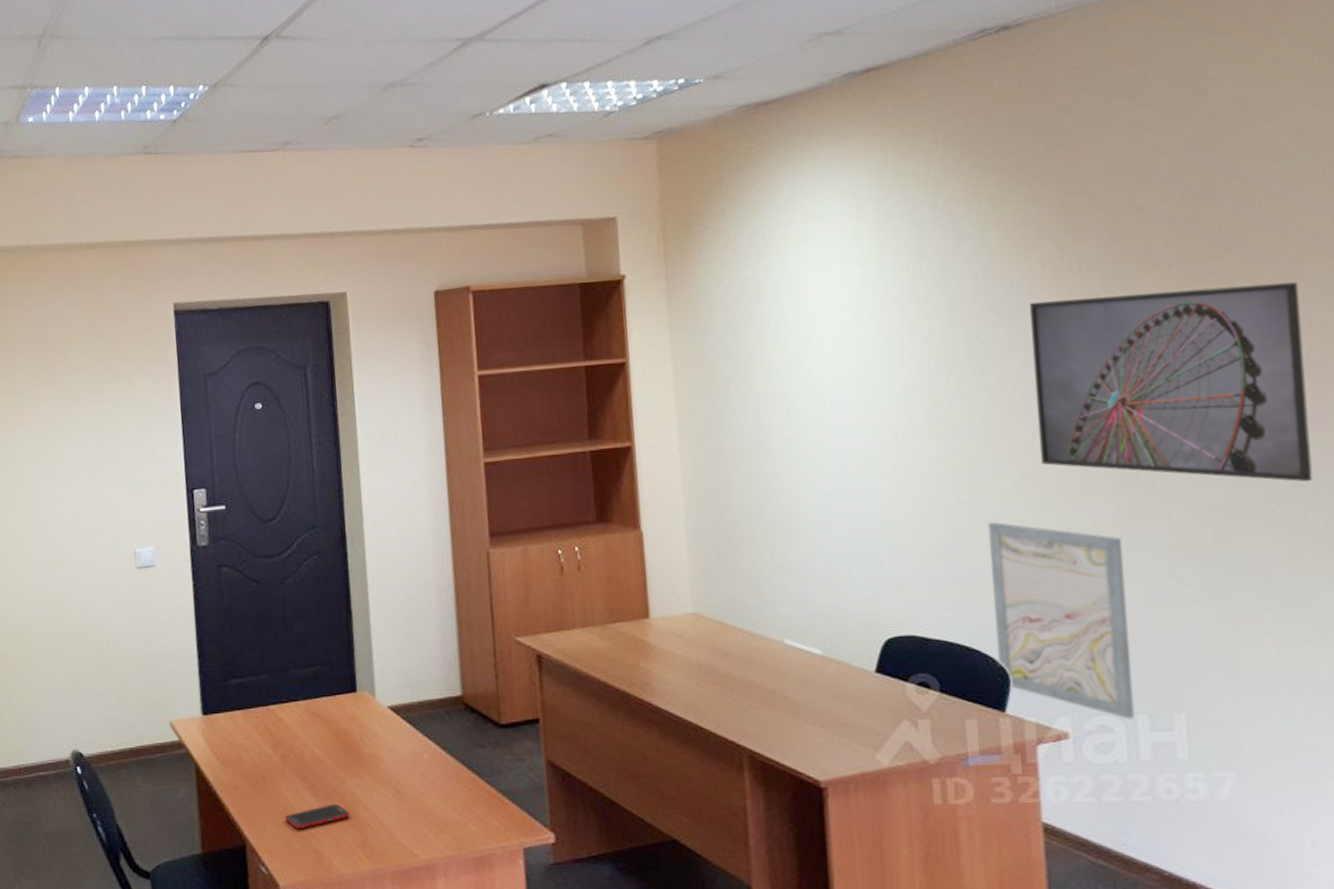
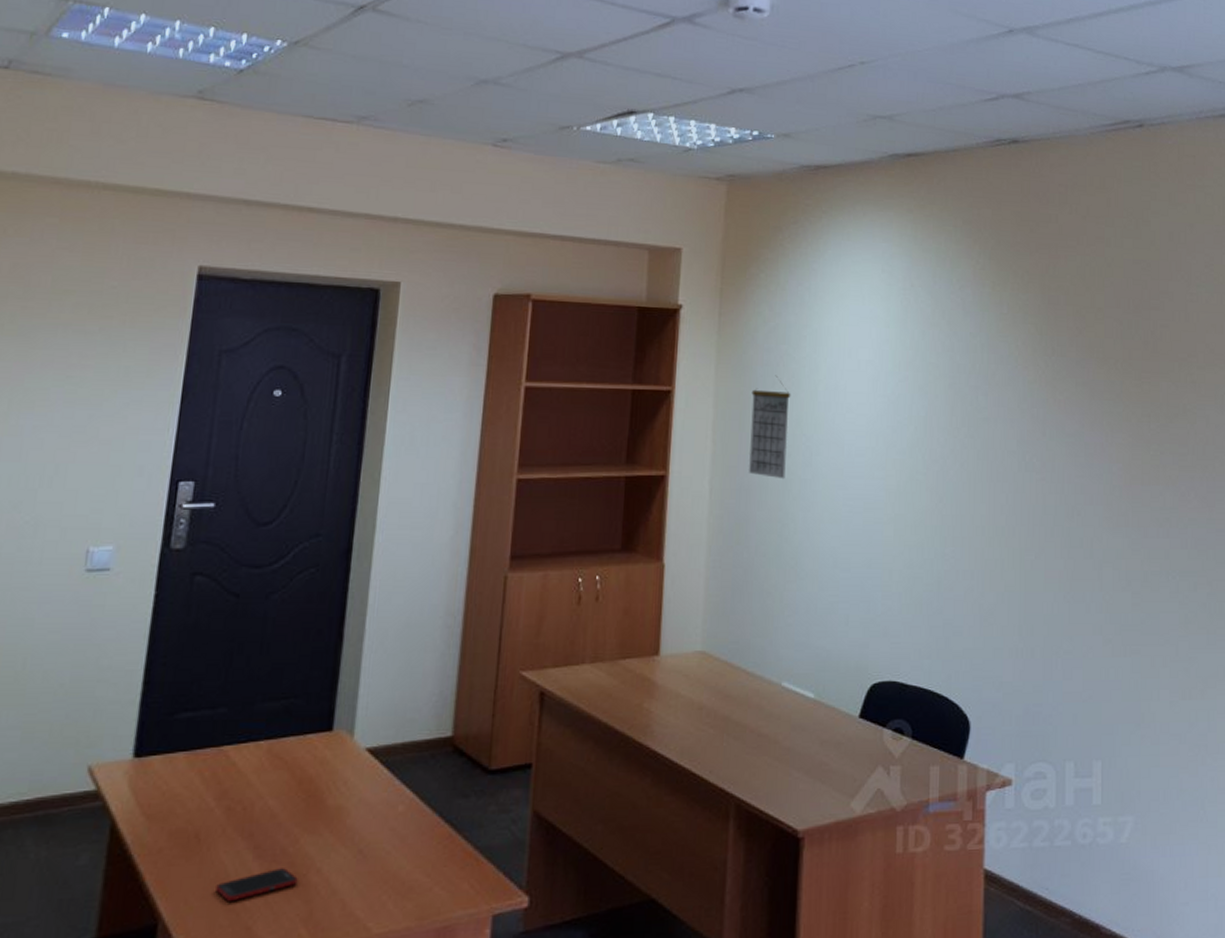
calendar: none [712,333,761,439] -> present [749,375,791,479]
wall art: present [988,522,1135,720] -> none [961,575,1066,767]
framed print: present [1029,281,1312,482] -> none [1010,378,1202,556]

